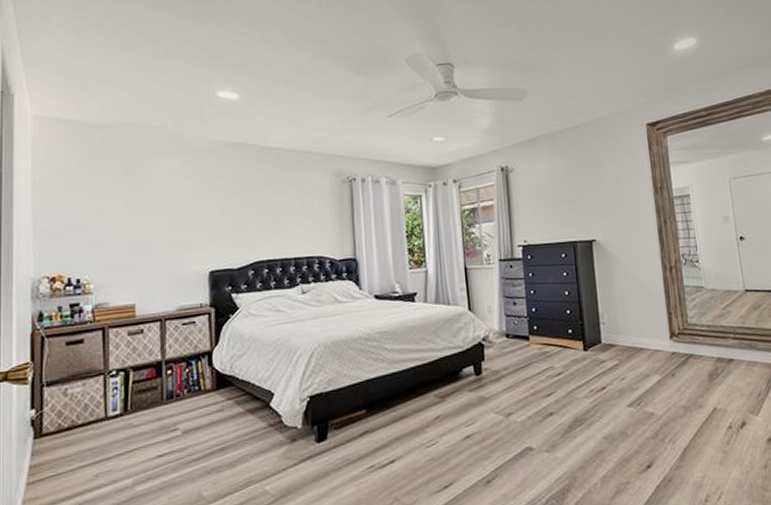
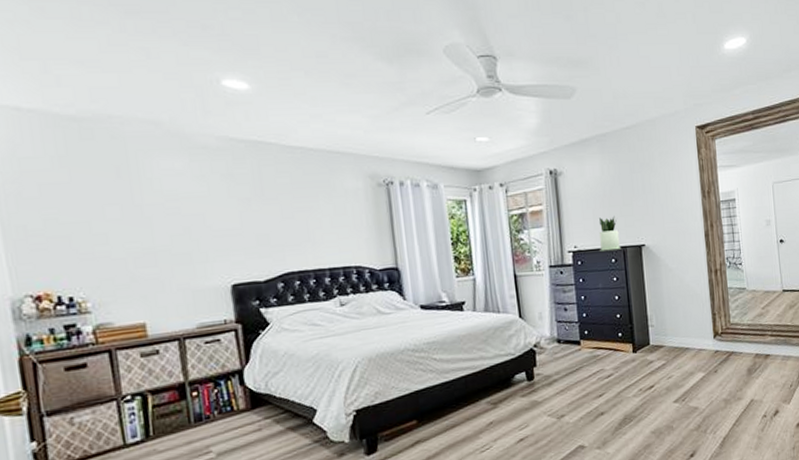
planter: none [548,210,572,247] -> present [599,215,622,253]

